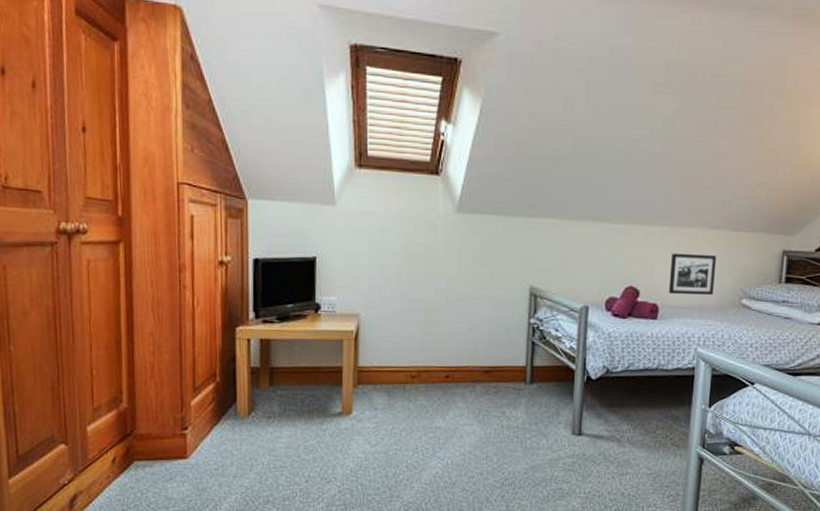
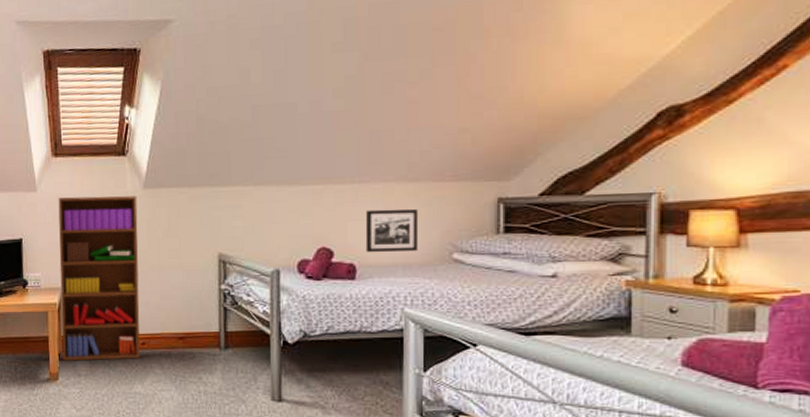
bookshelf: none [357,215,449,394] -> present [58,196,140,361]

